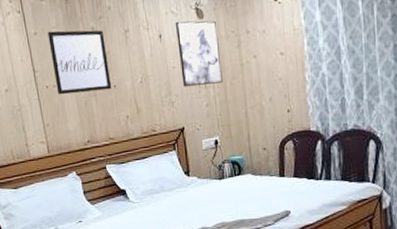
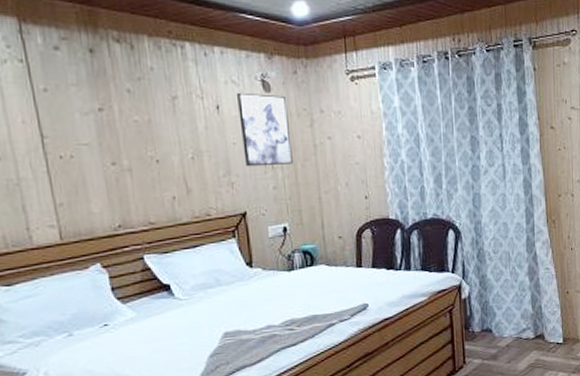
wall art: present [47,30,112,95] -> none [63,89,154,168]

